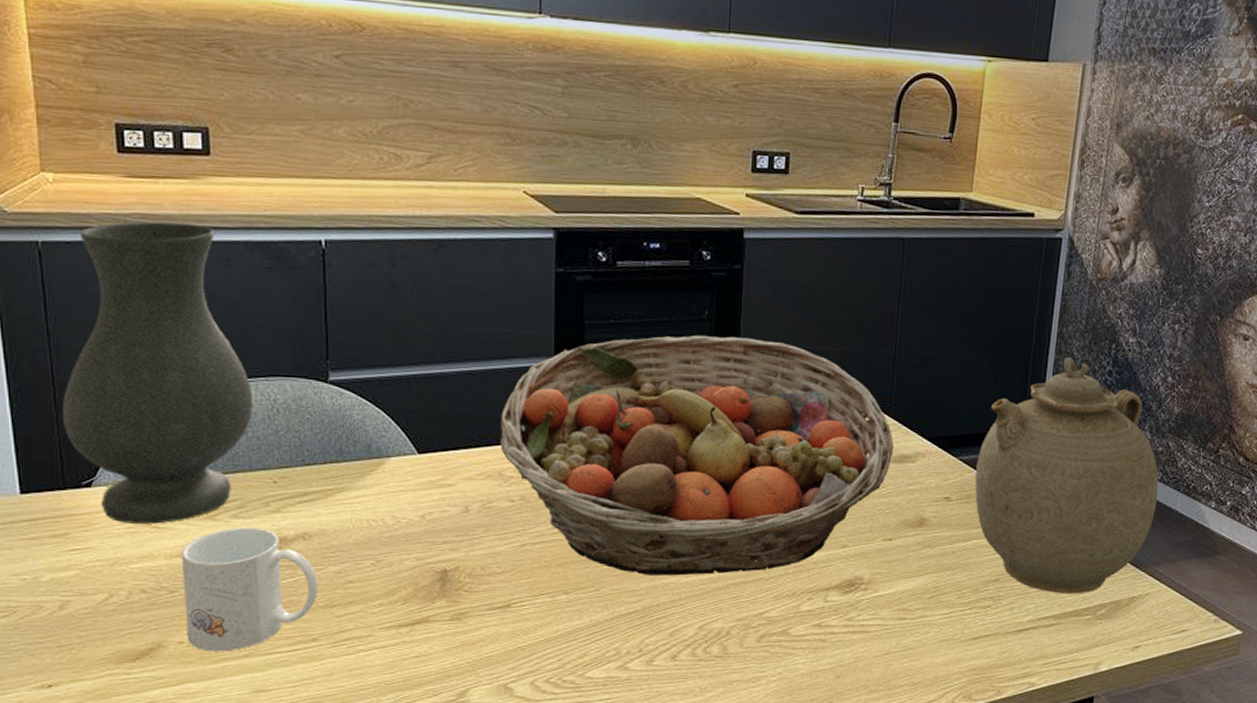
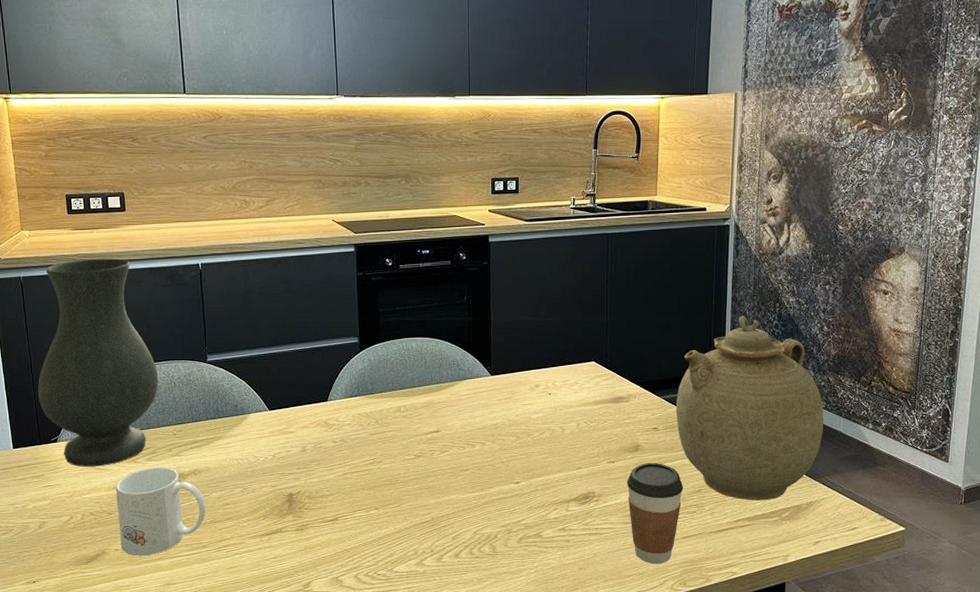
fruit basket: present [500,335,894,576] -> none [324,314,611,494]
coffee cup: none [905,542,978,673] -> present [626,463,684,565]

